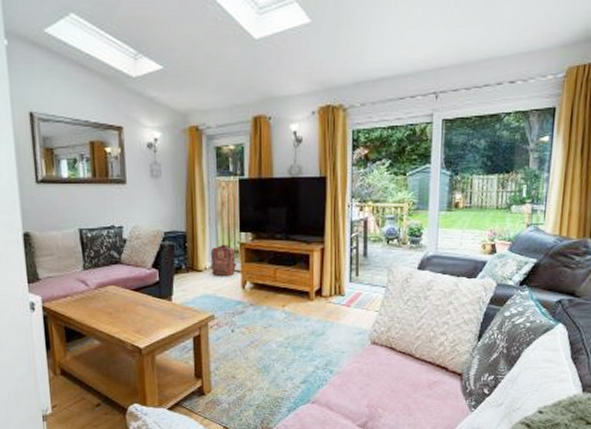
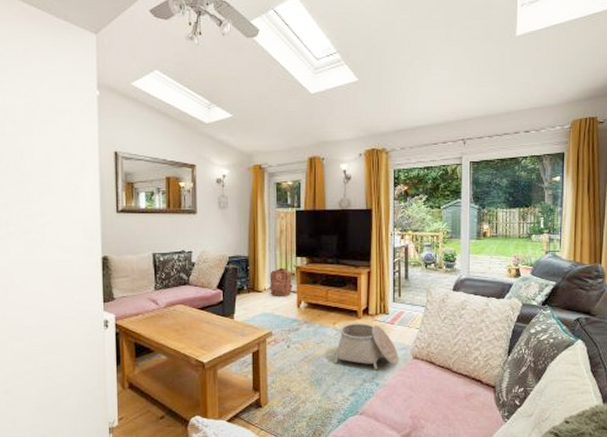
basket: none [283,306,356,356] -> present [334,324,399,370]

